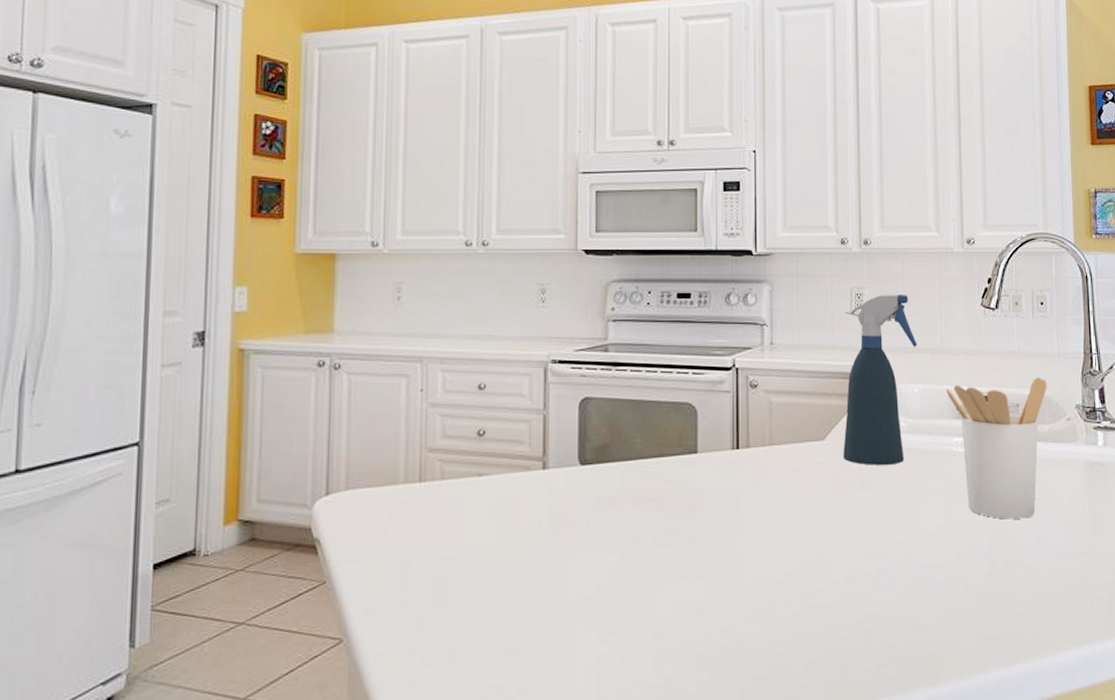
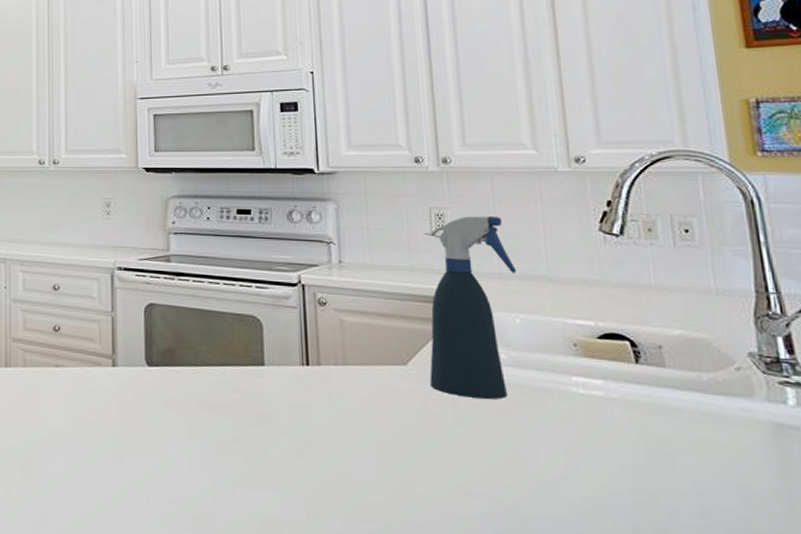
utensil holder: present [945,377,1047,519] -> none [557,316,703,481]

